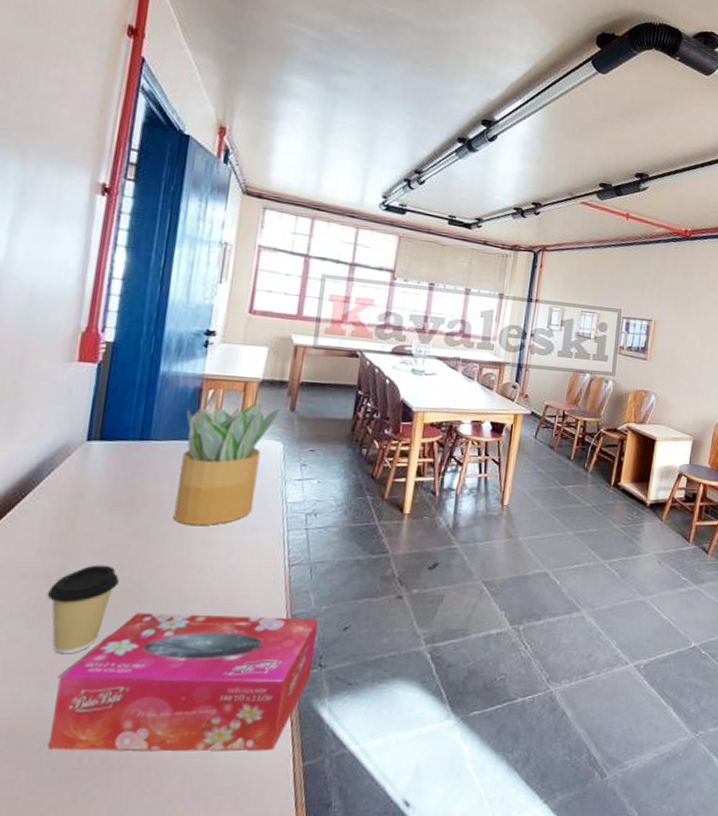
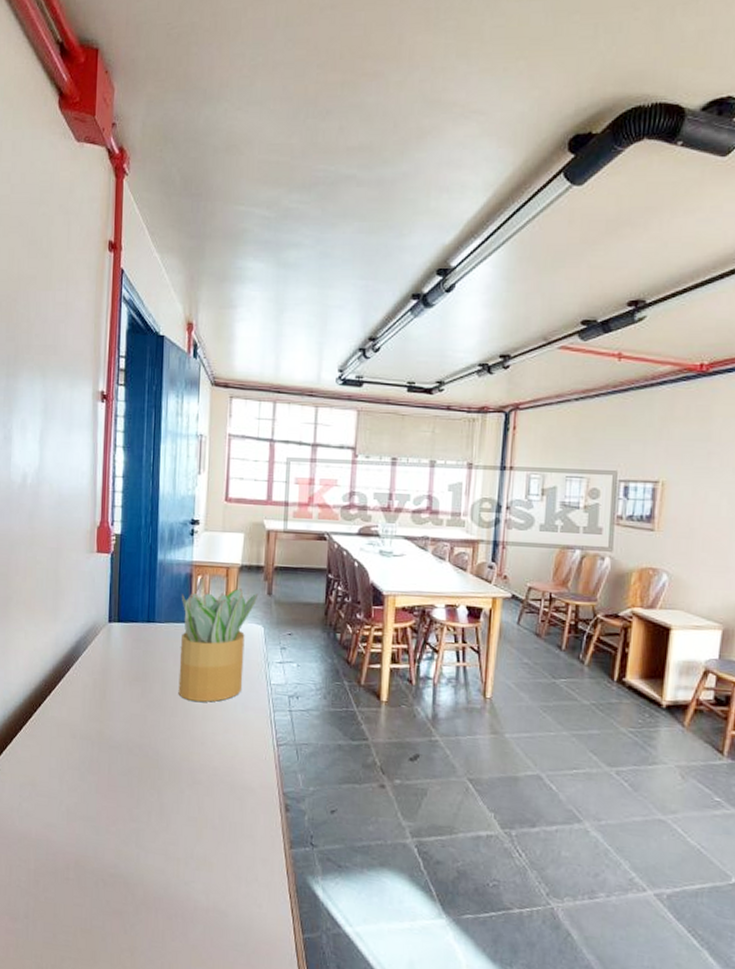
coffee cup: present [46,565,119,655] -> none [91,731,142,806]
tissue box: present [49,612,319,751] -> none [104,776,308,918]

